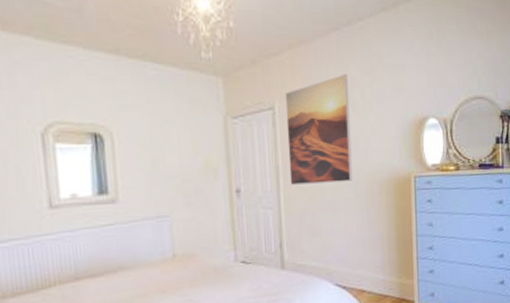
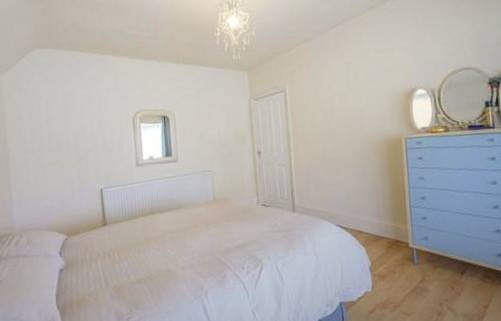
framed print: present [285,74,353,185] -> none [293,60,350,147]

